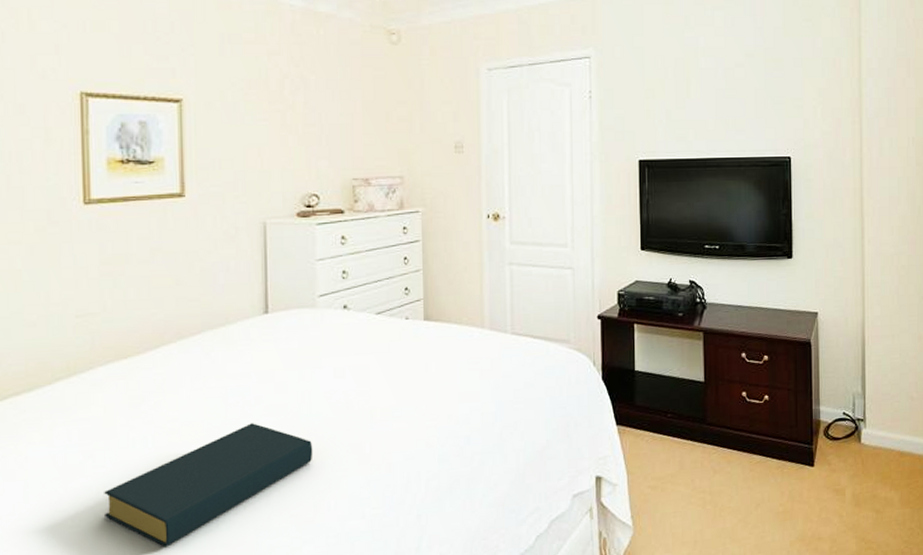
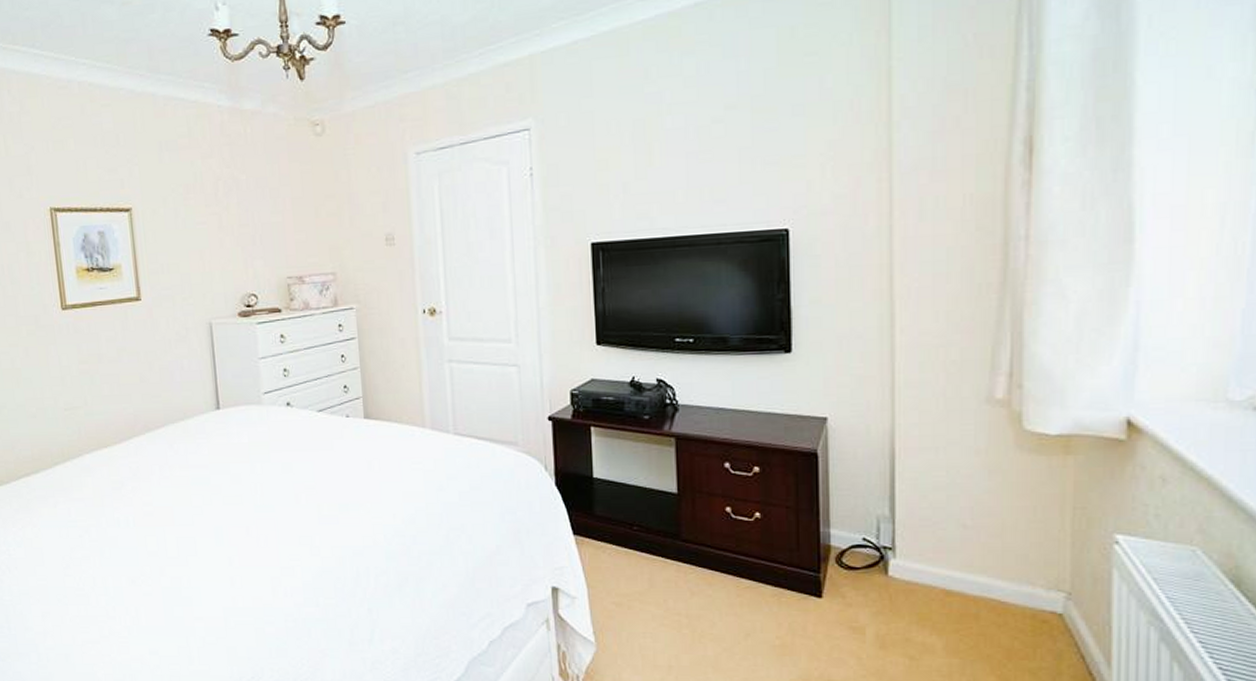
hardback book: present [103,423,313,548] -> none [99,511,269,615]

